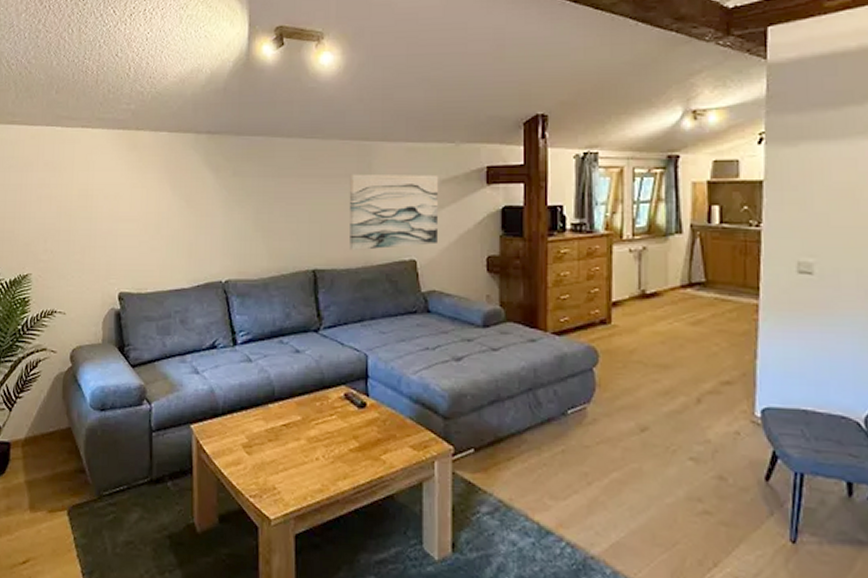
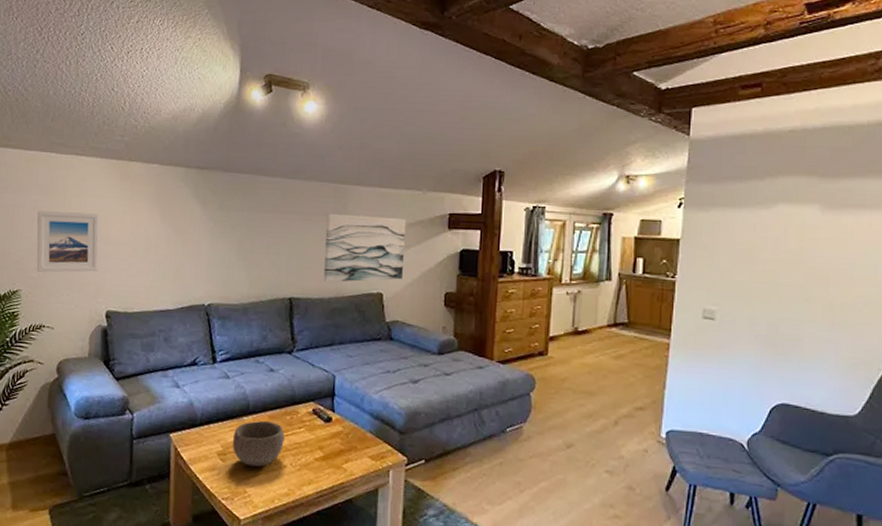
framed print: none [44,189,110,254] -> present [36,211,100,273]
bowl: none [259,407,315,460] -> present [233,420,285,467]

